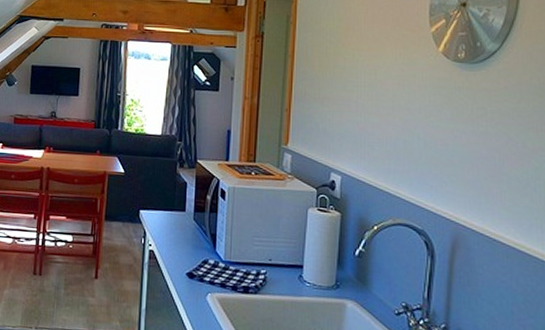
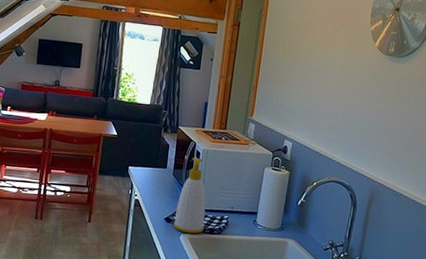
soap bottle: none [198,198,237,293] -> present [173,158,206,234]

